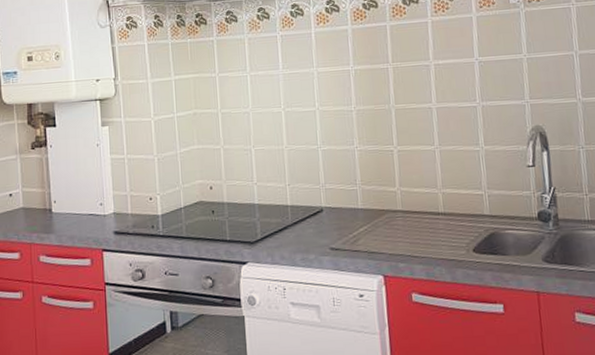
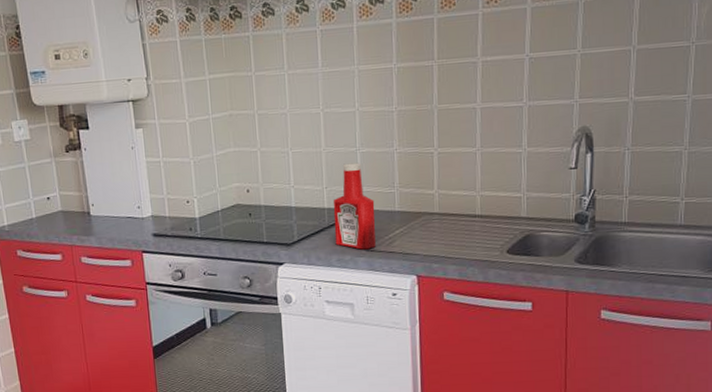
ketchup bottle: none [296,160,340,248] -> present [333,162,376,250]

